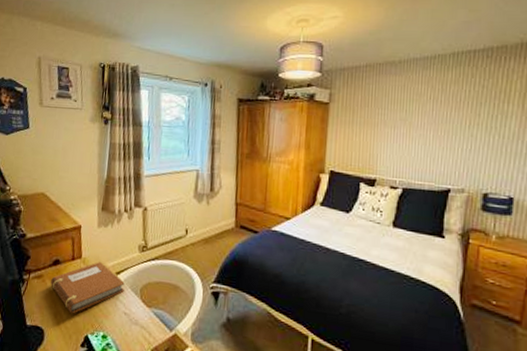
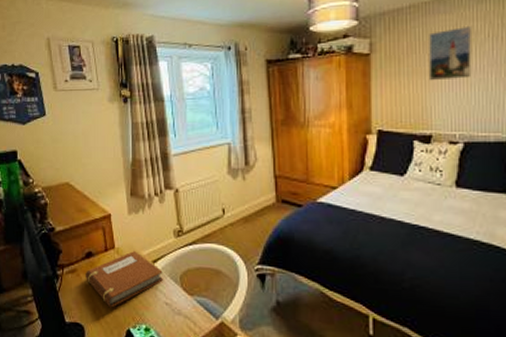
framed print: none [377,88,418,133] -> present [428,27,473,81]

